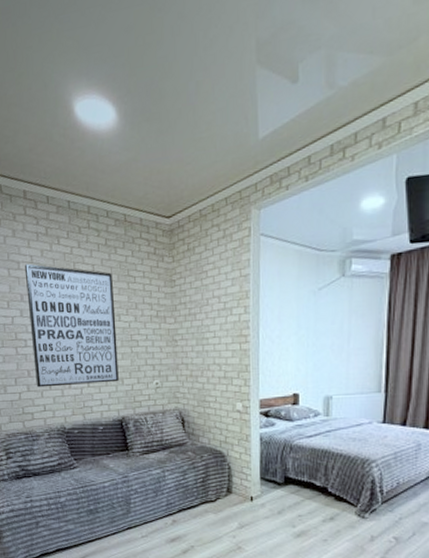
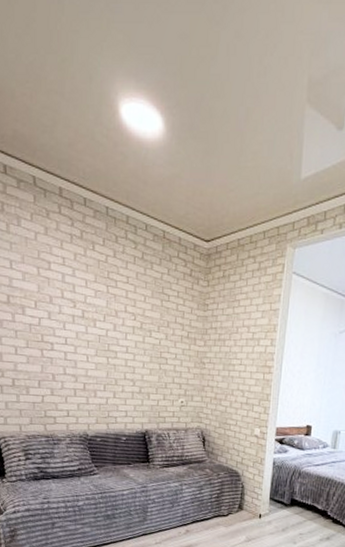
wall art: present [24,264,119,388] -> none [55,265,147,396]

